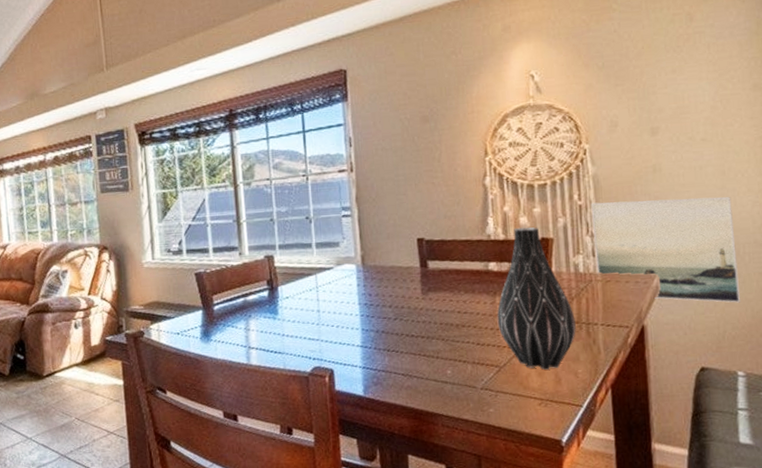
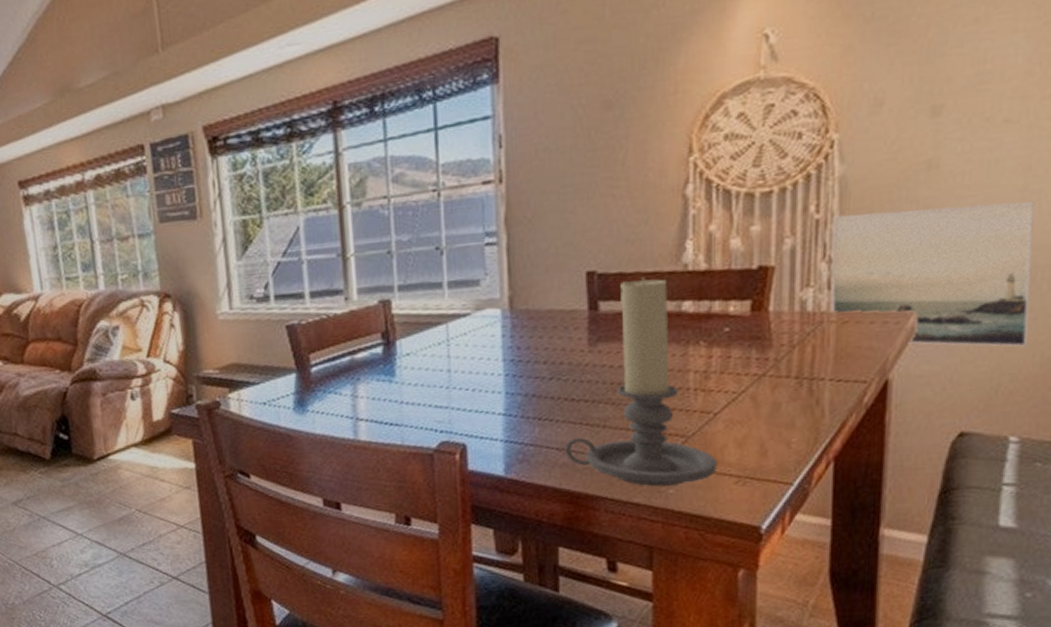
candle holder: none [409,243,525,406] -> present [565,277,717,487]
vase: present [497,227,576,370] -> none [688,252,795,439]

